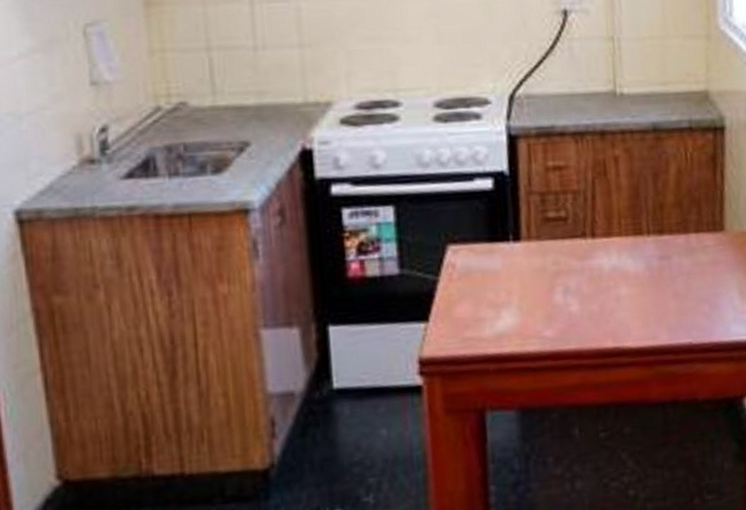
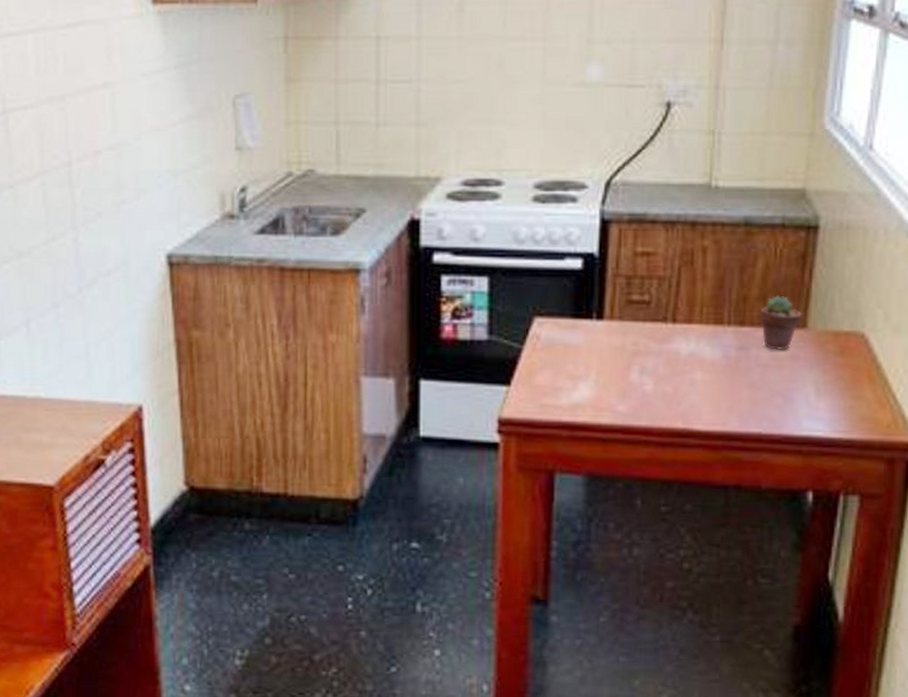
potted succulent: none [677,200,718,256] -> present [760,295,802,350]

